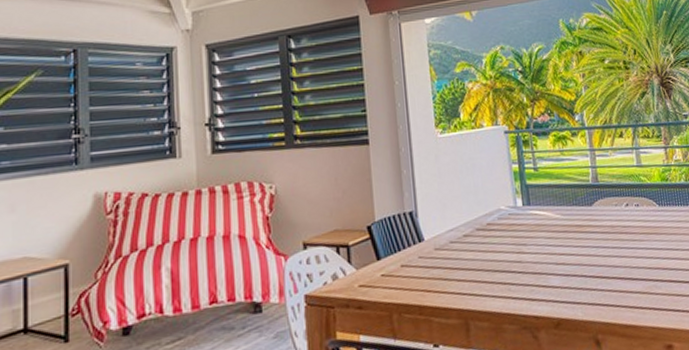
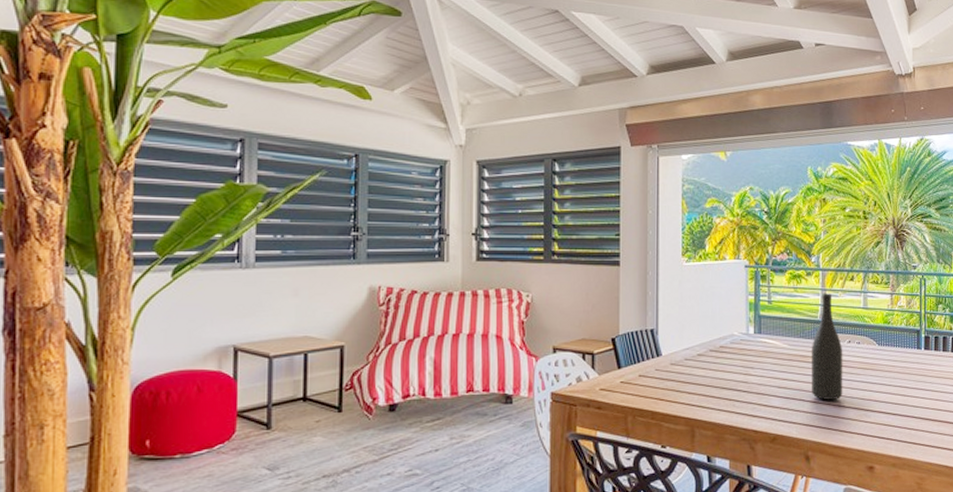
wine bottle: none [586,153,628,274] -> present [811,294,843,401]

